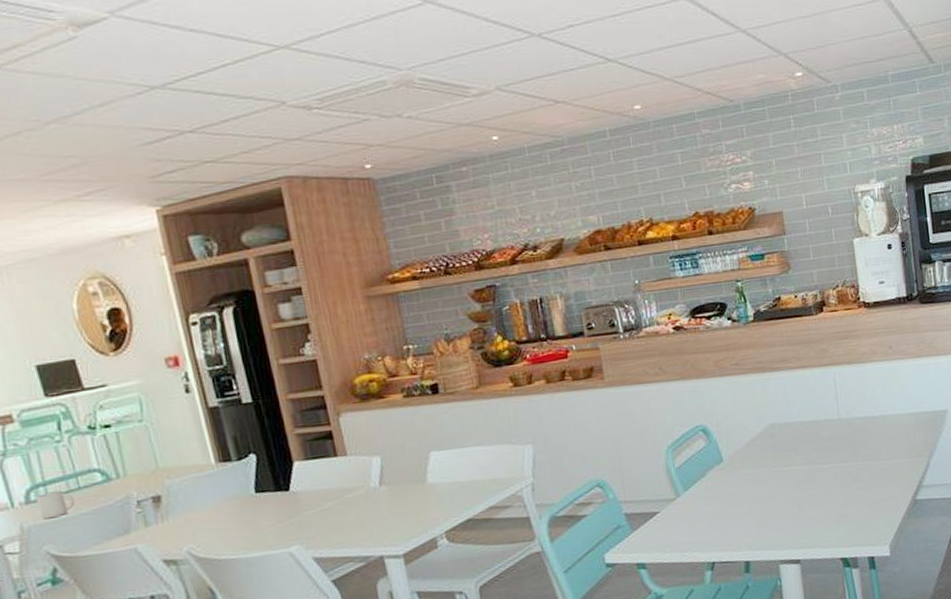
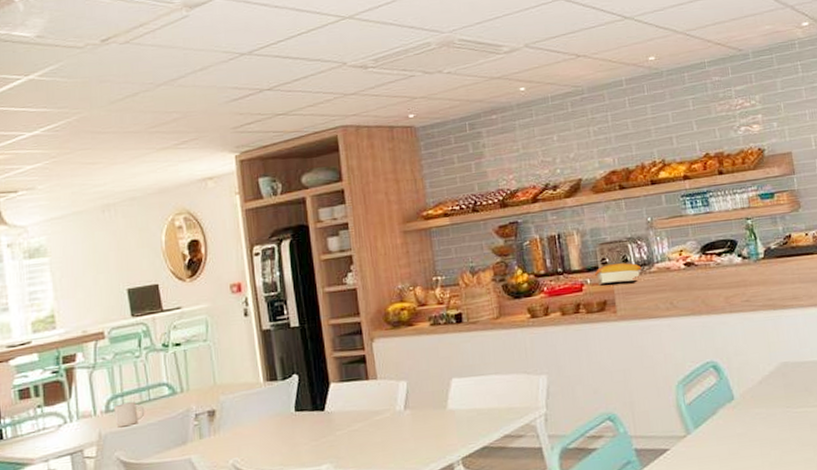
bread loaf: none [579,327,630,353] -> present [594,263,642,287]

